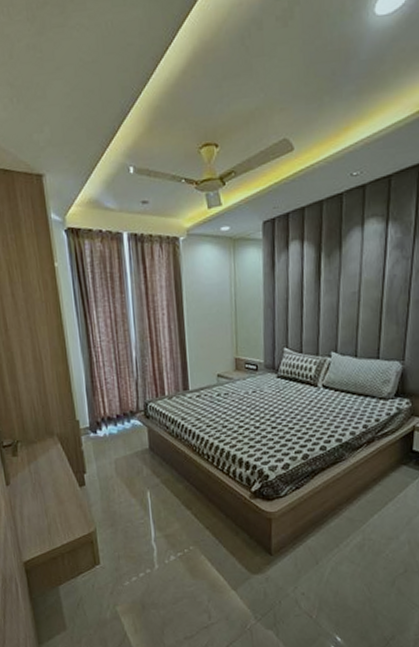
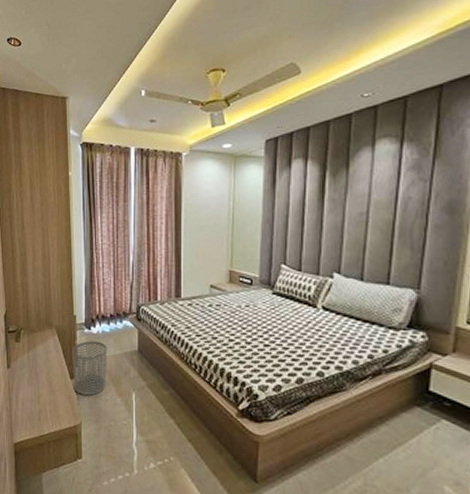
waste bin: none [78,444,119,501] -> present [72,341,107,395]

